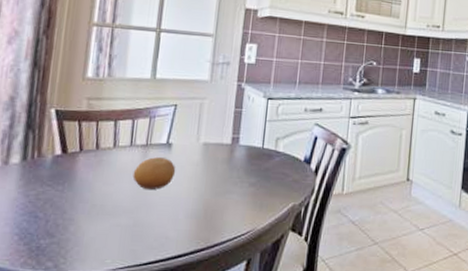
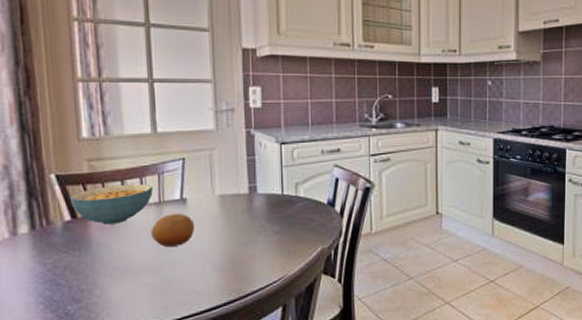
cereal bowl: none [64,124,143,162] -> present [70,183,153,225]

